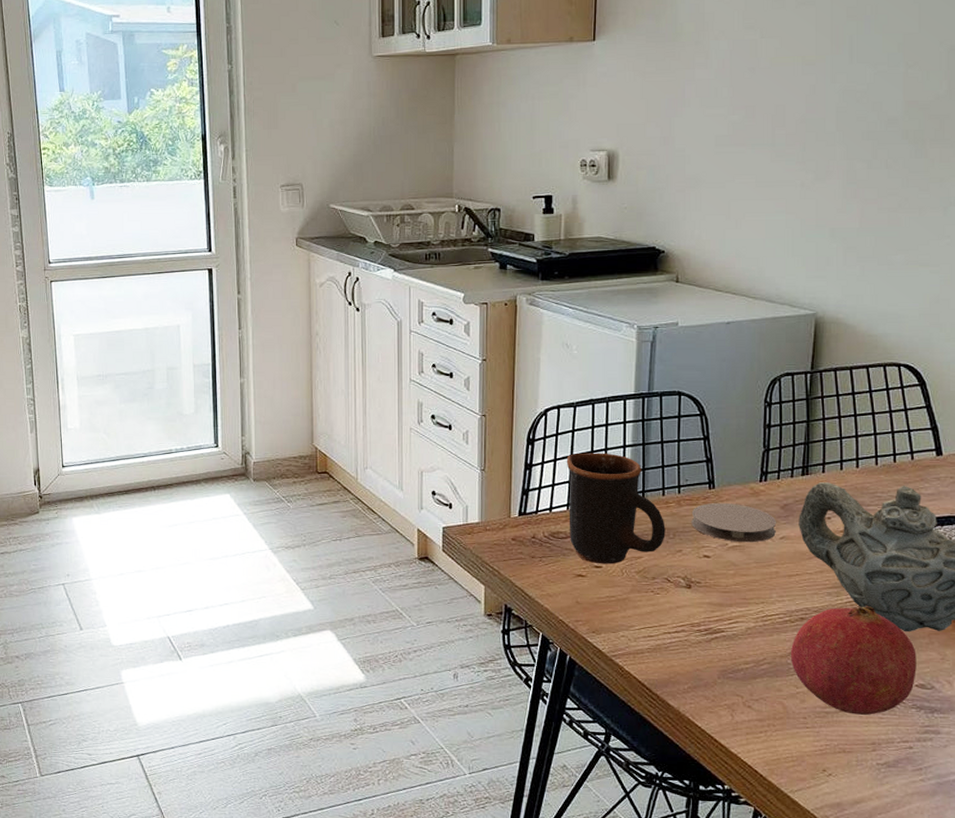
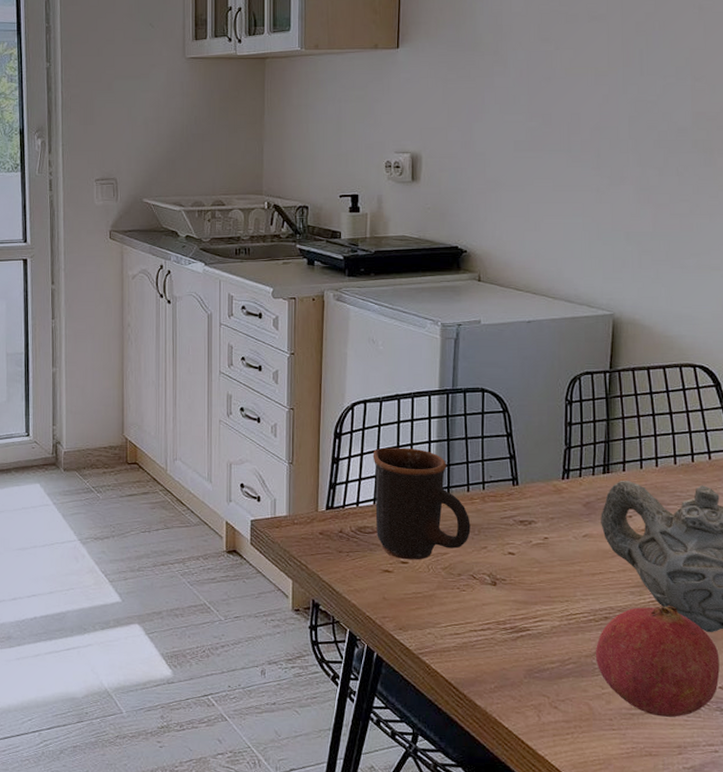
coaster: present [691,502,777,543] -> none [496,499,580,540]

